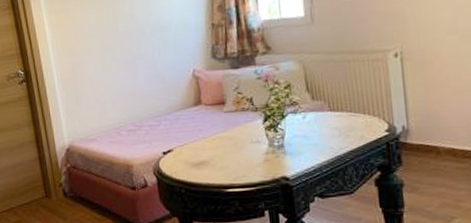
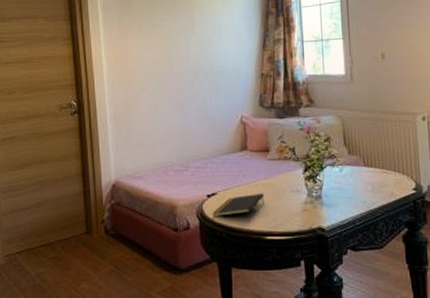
notepad: none [169,146,223,174] -> present [212,193,264,218]

